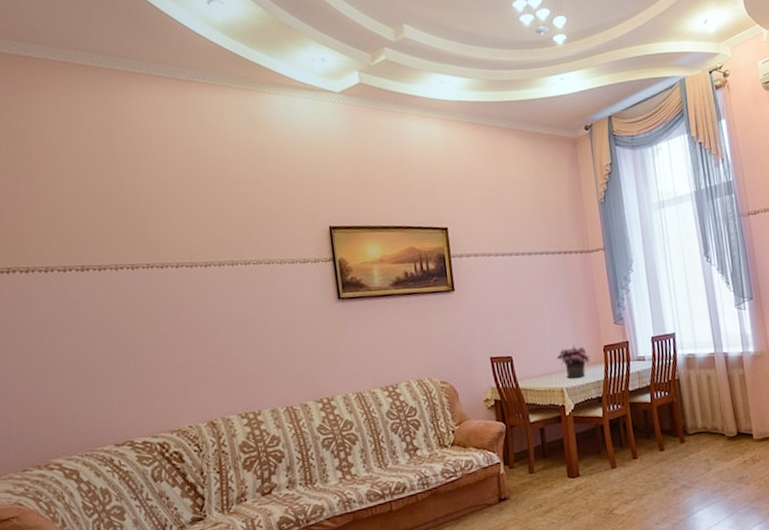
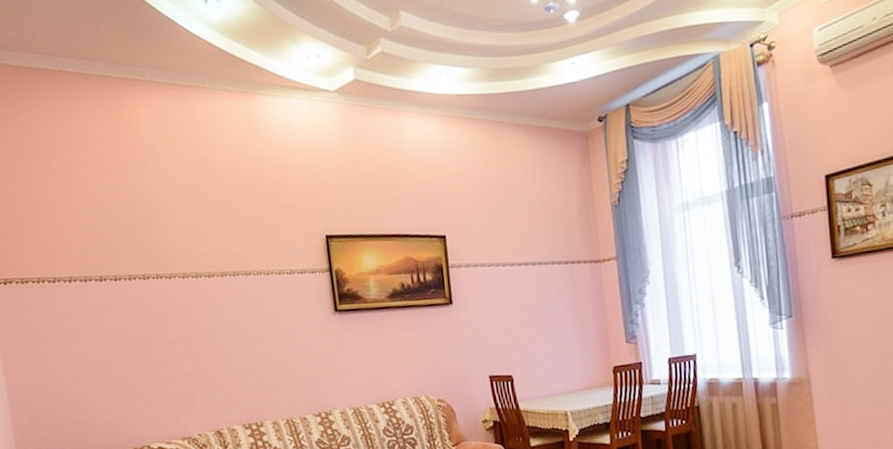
potted flower: present [556,344,590,380] -> none [560,364,598,403]

